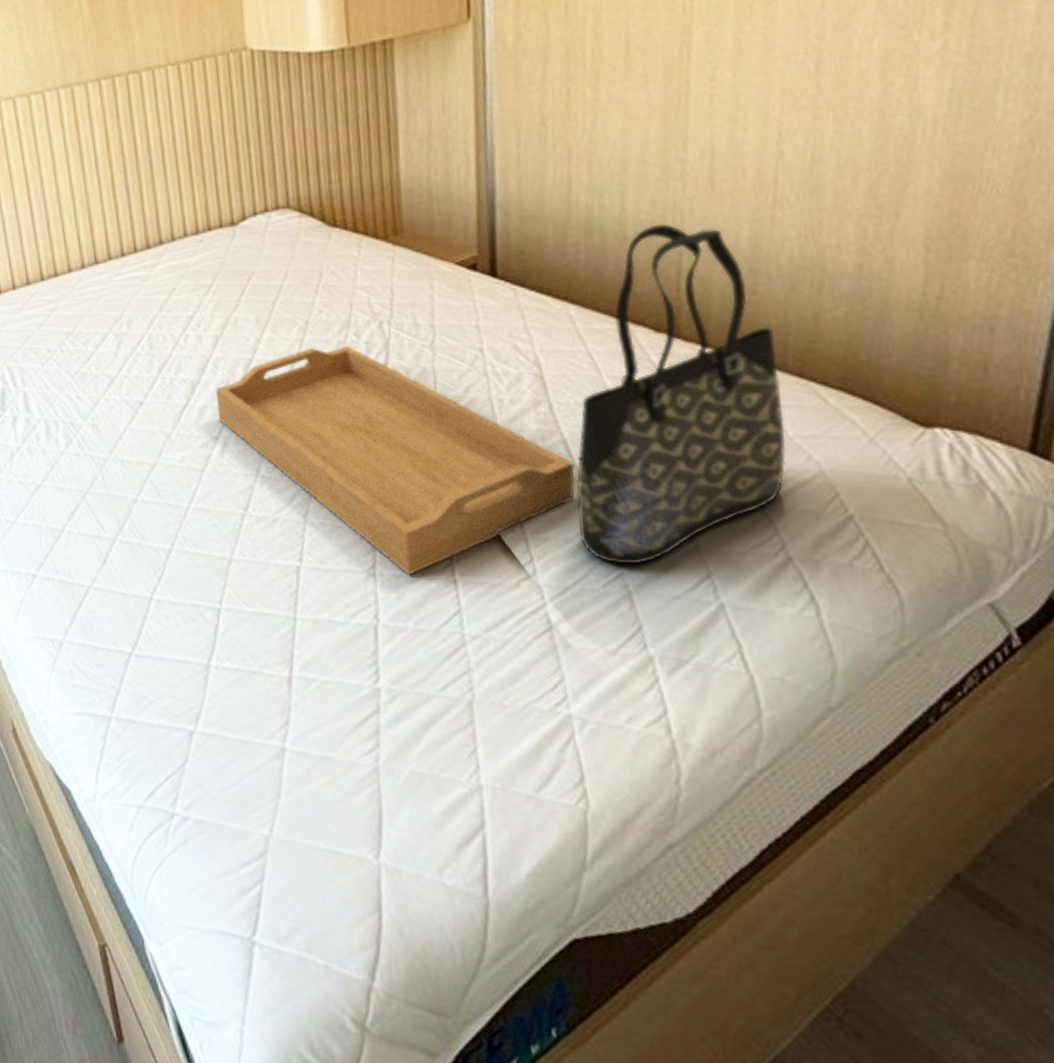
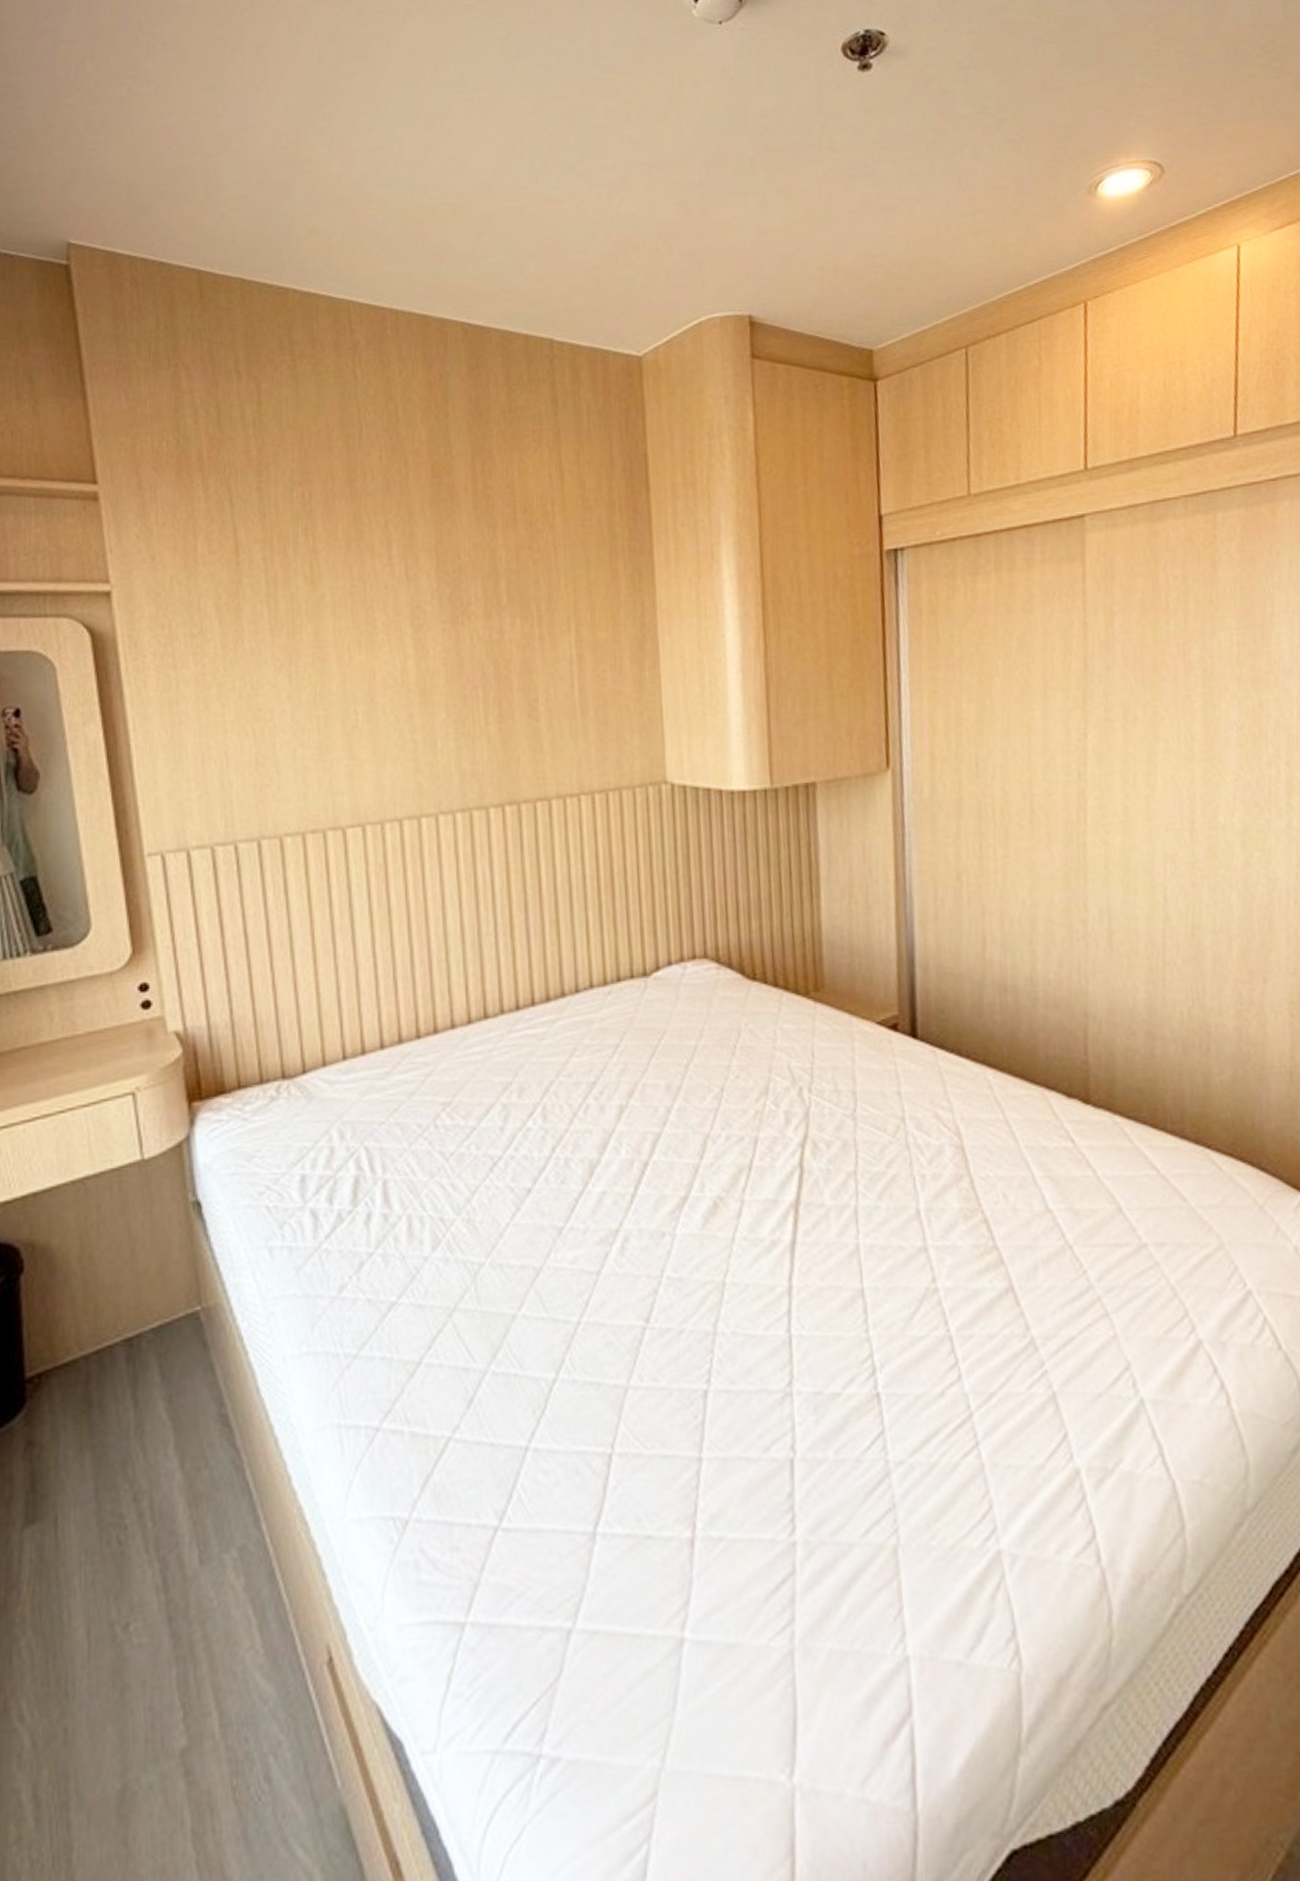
serving tray: present [215,345,576,576] -> none [617,1115,998,1392]
tote bag: present [576,224,787,565] -> none [998,984,1191,1361]

